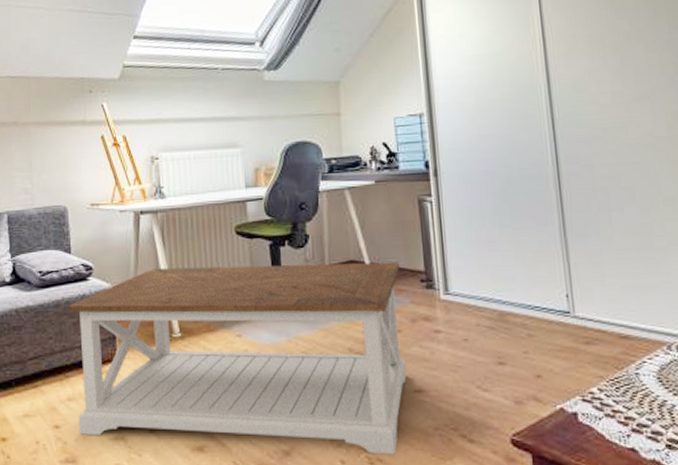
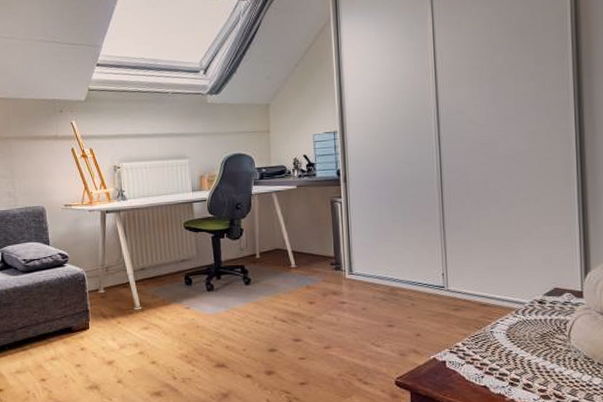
coffee table: present [67,262,407,455] -> none [48,250,318,395]

